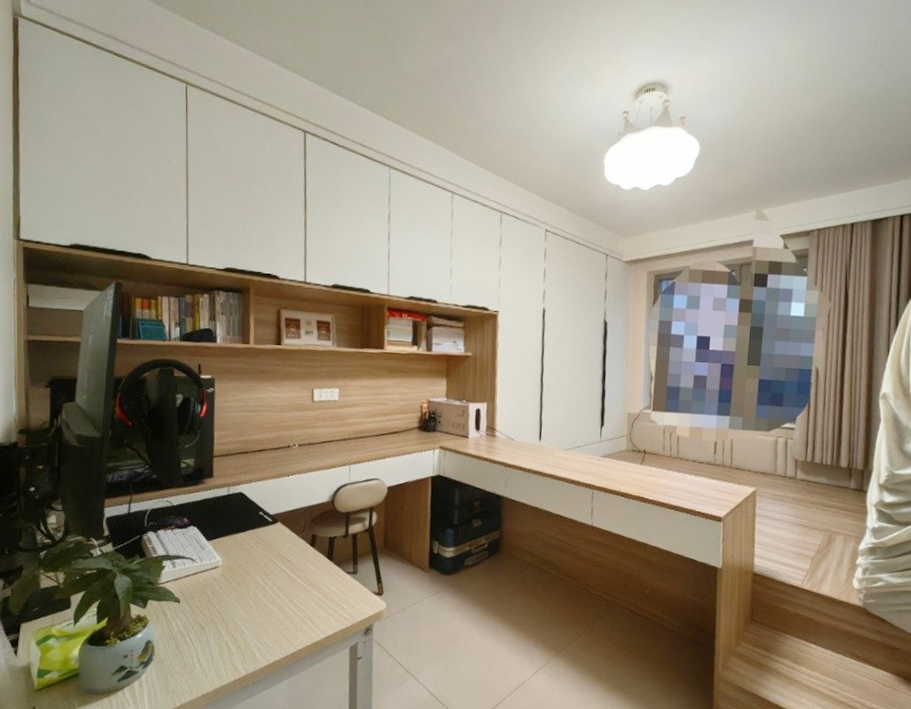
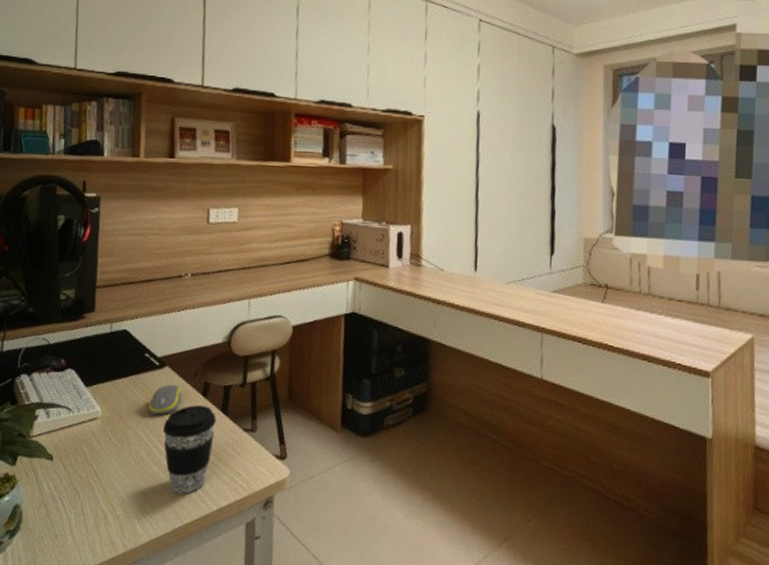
computer mouse: none [263,537,293,563] -> present [147,384,182,415]
coffee cup: none [276,553,323,626] -> present [162,405,216,494]

